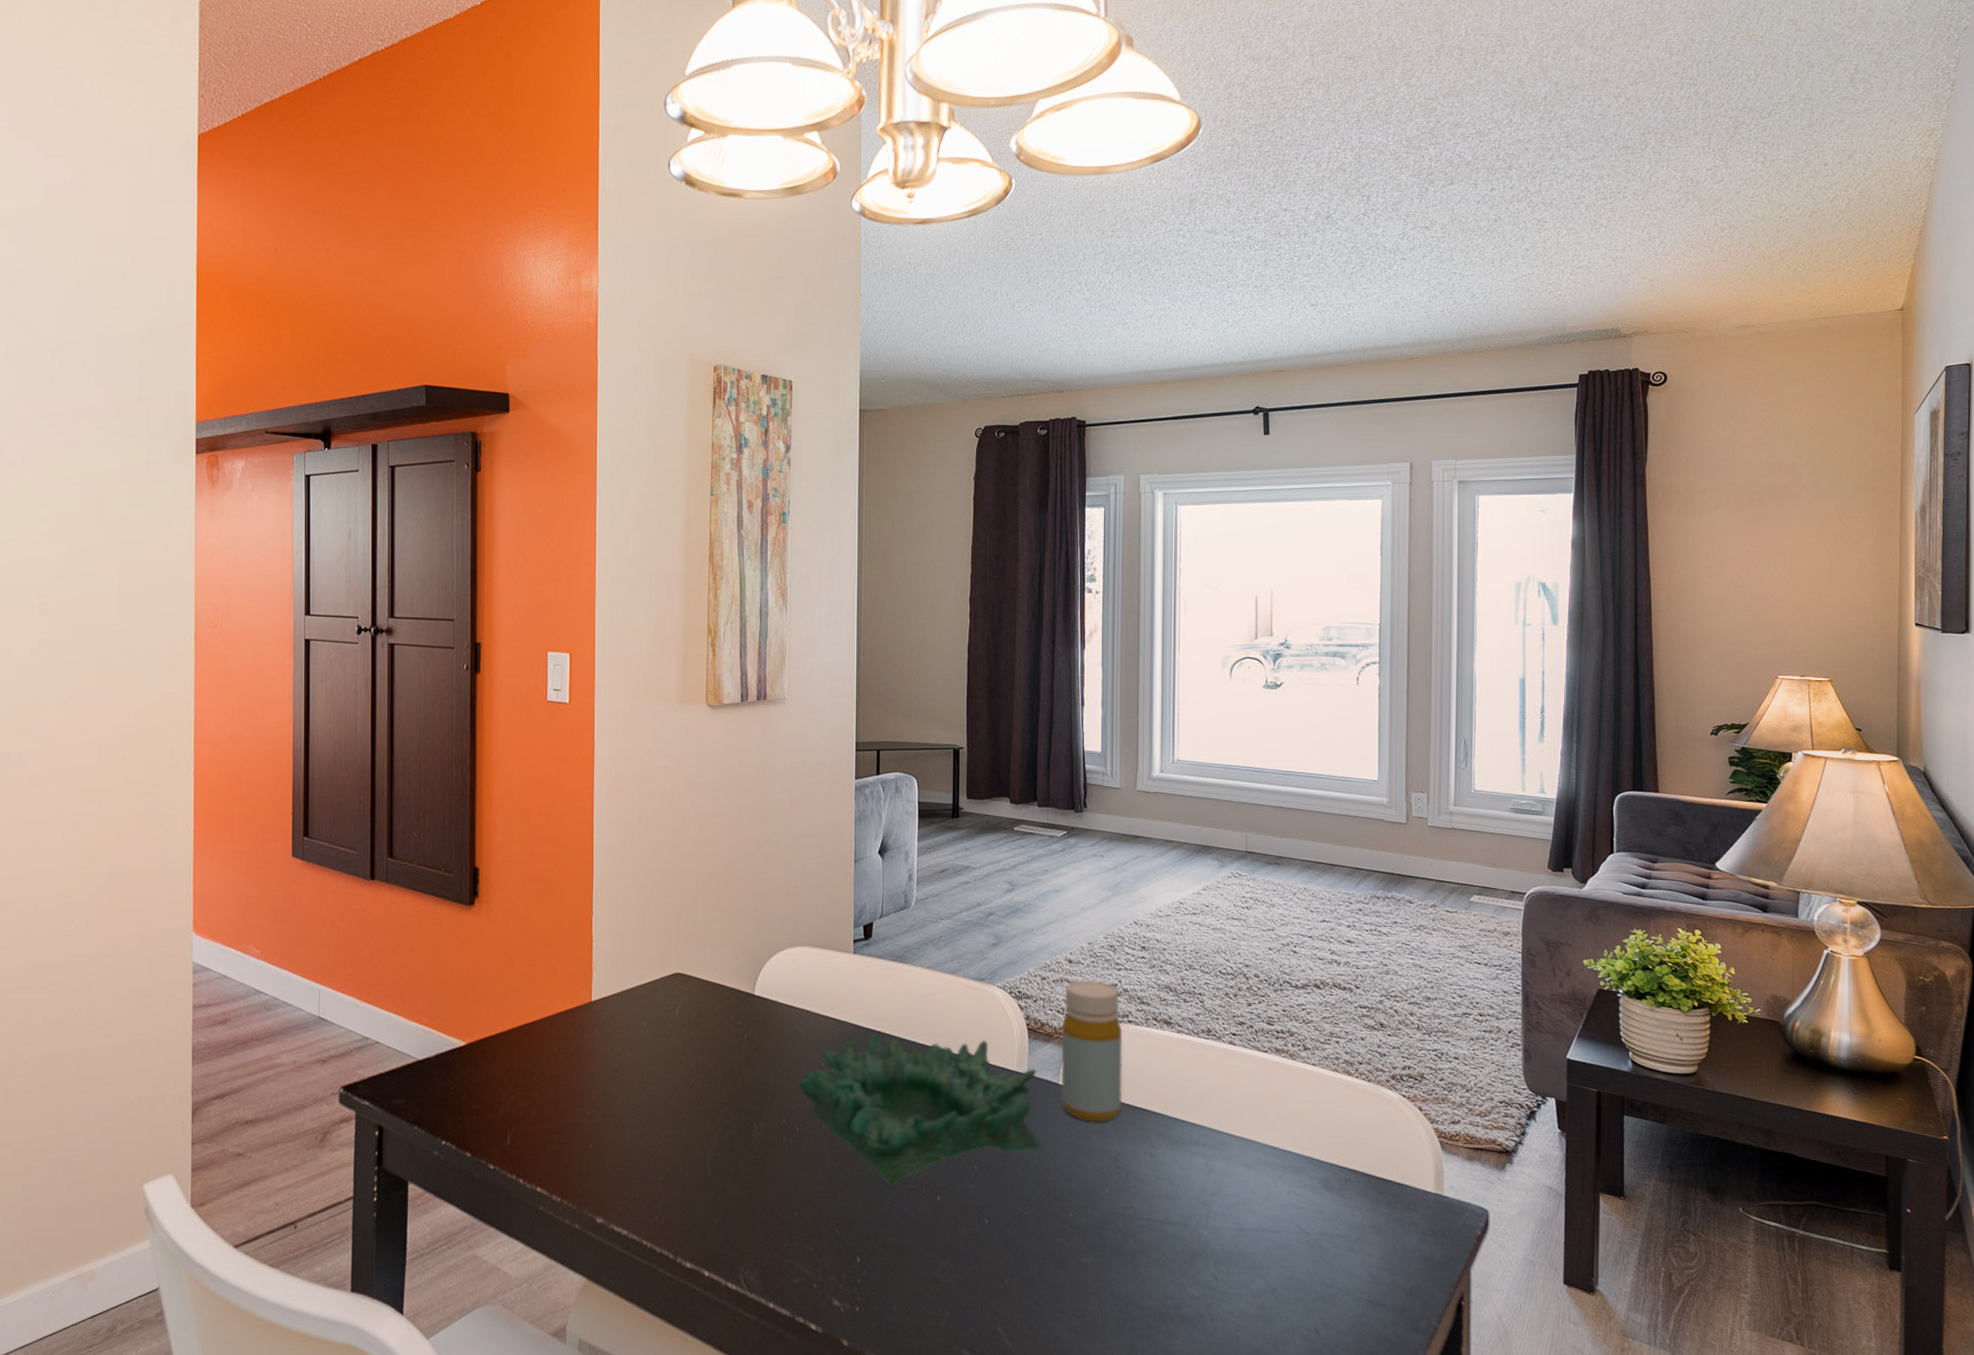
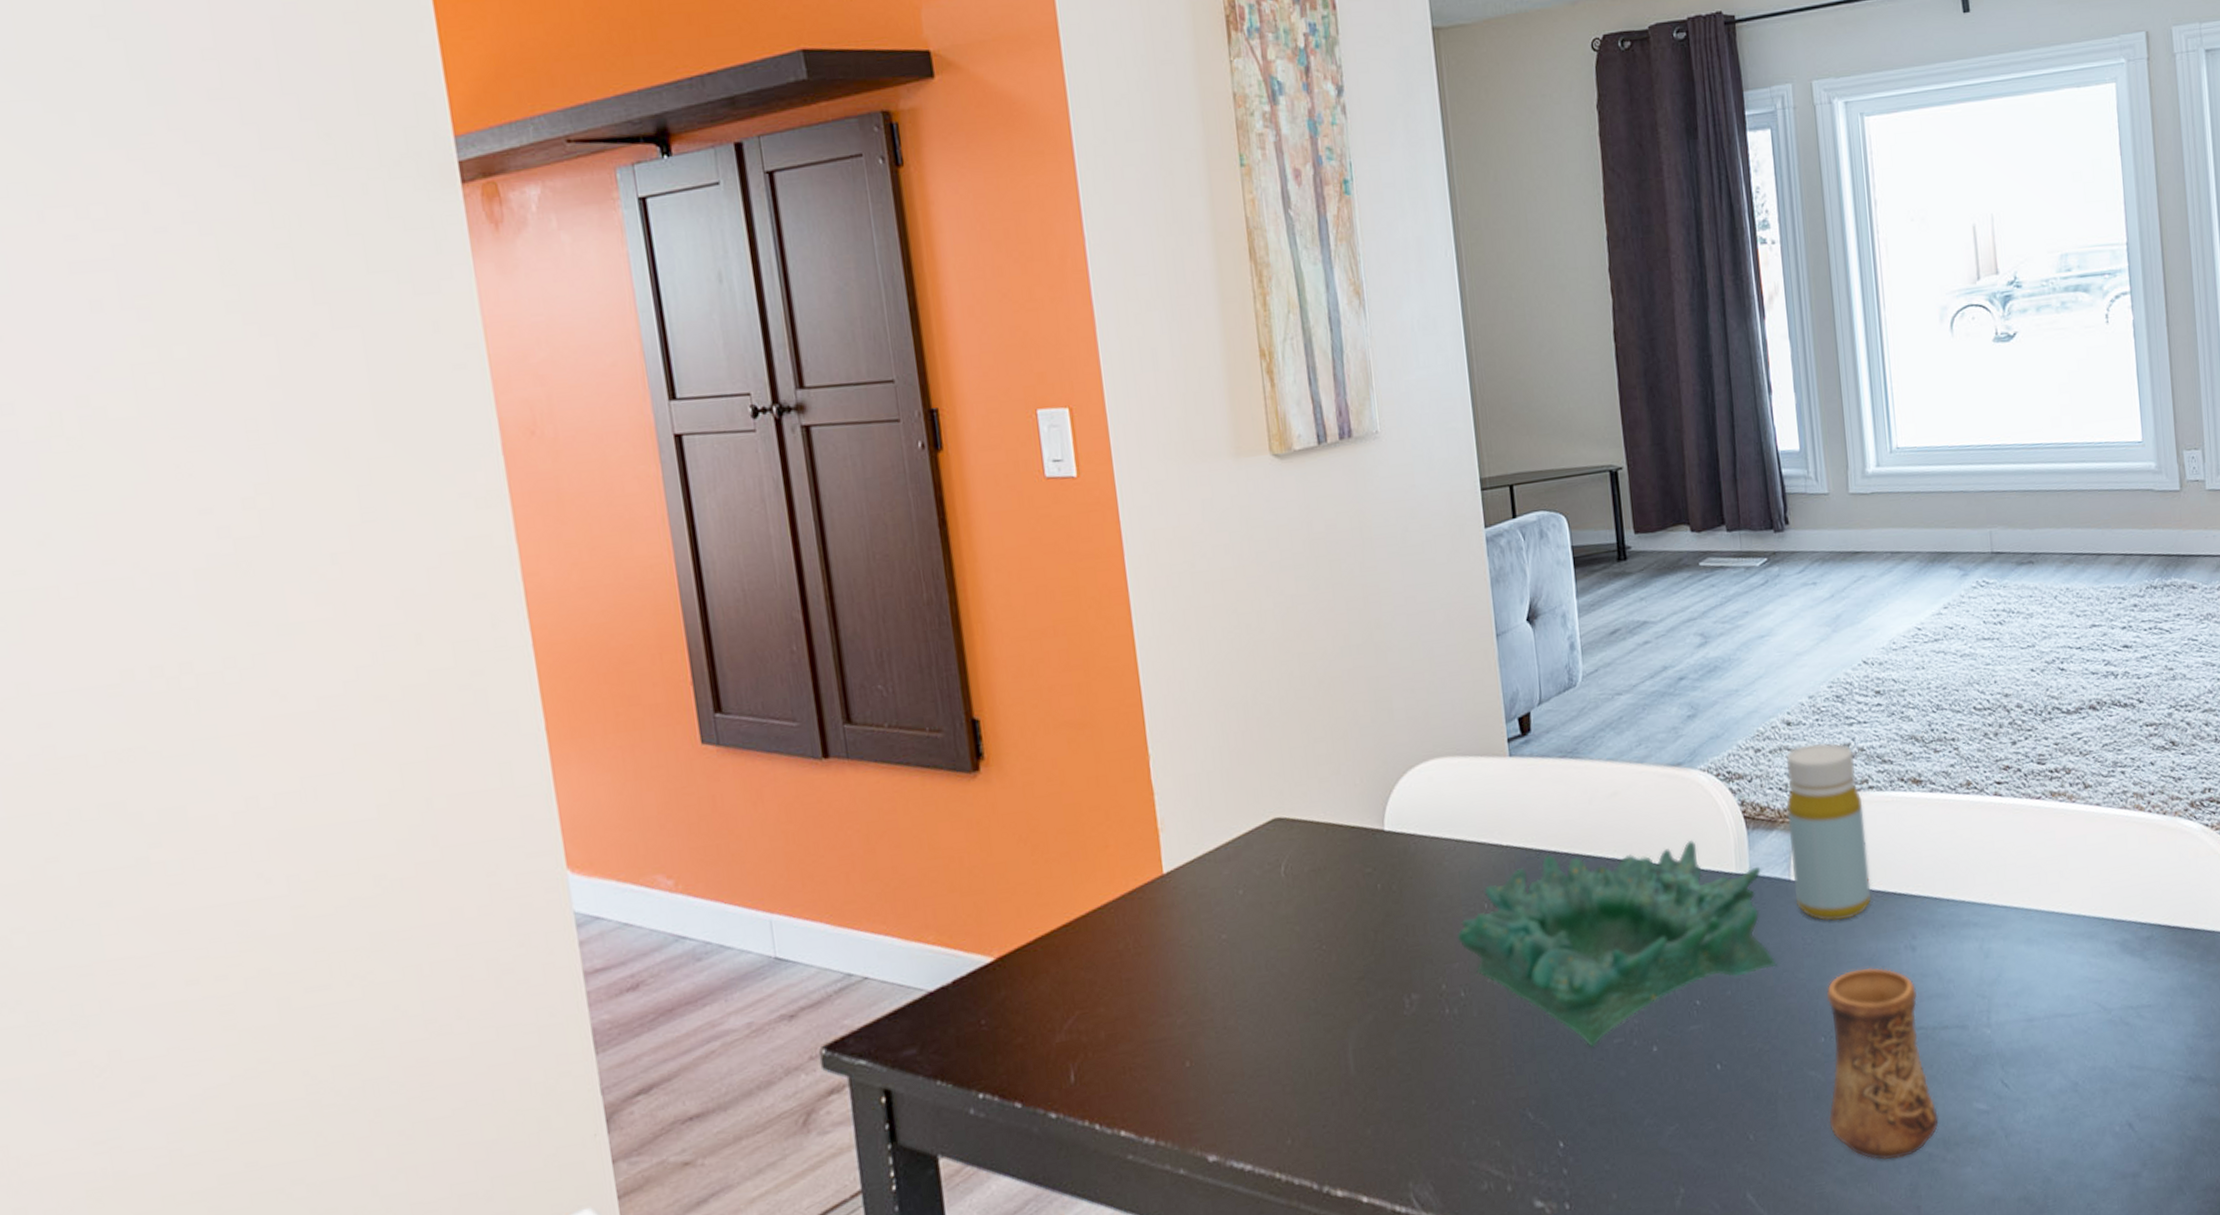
cup: none [1069,1164,1158,1321] -> present [1826,967,1939,1161]

